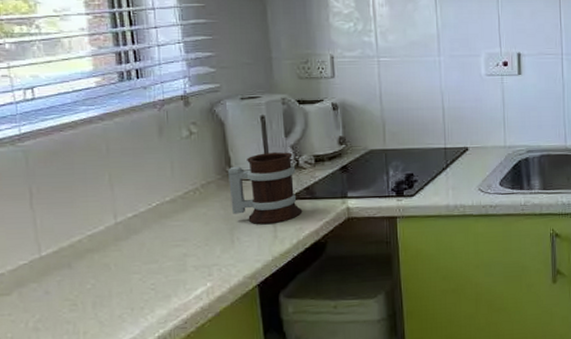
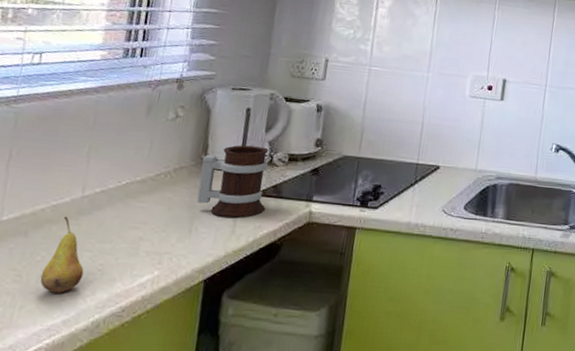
fruit: none [95,244,138,316] -> present [40,216,84,293]

